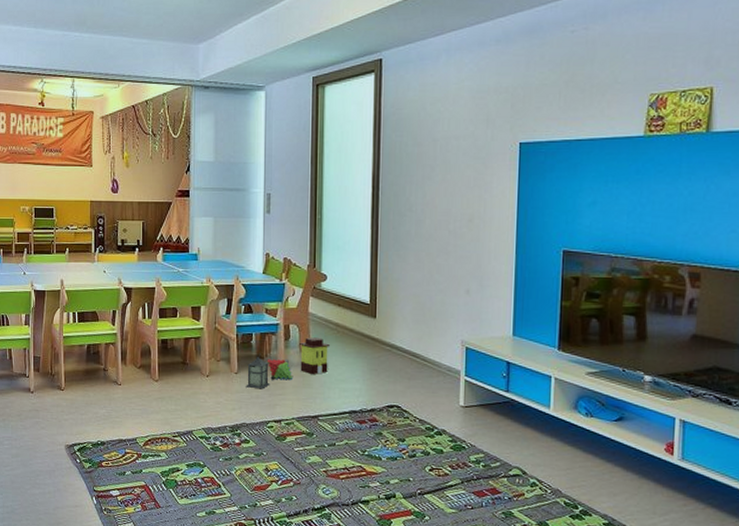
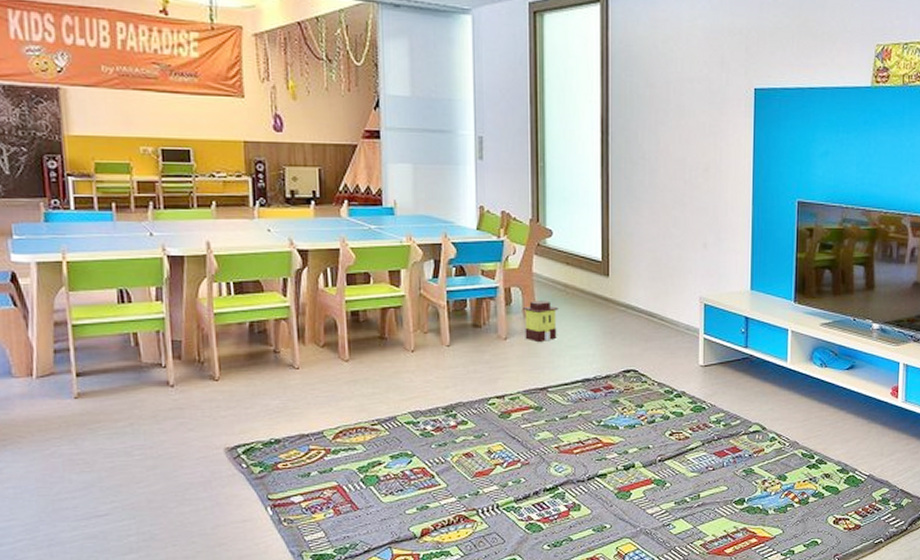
lantern: present [246,344,270,390] -> none [461,311,490,363]
stacking toy: present [267,358,294,381] -> none [485,326,517,352]

